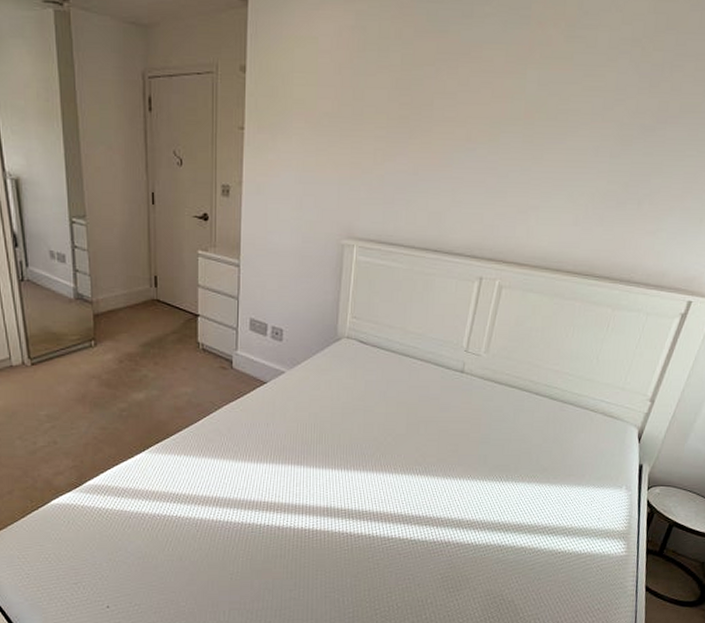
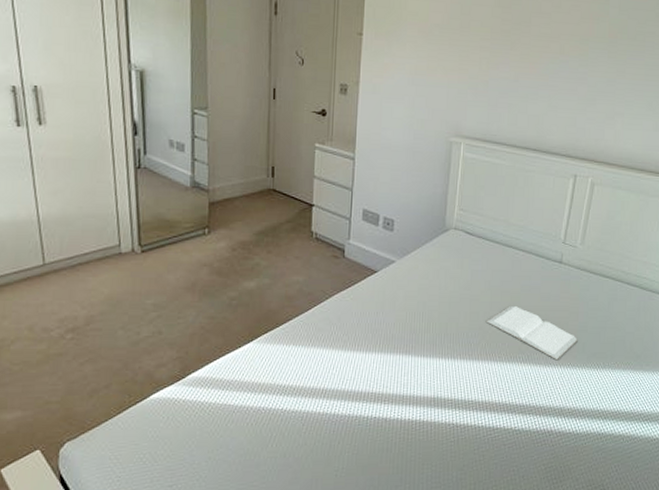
book: none [380,416,479,473] -> present [485,305,578,361]

